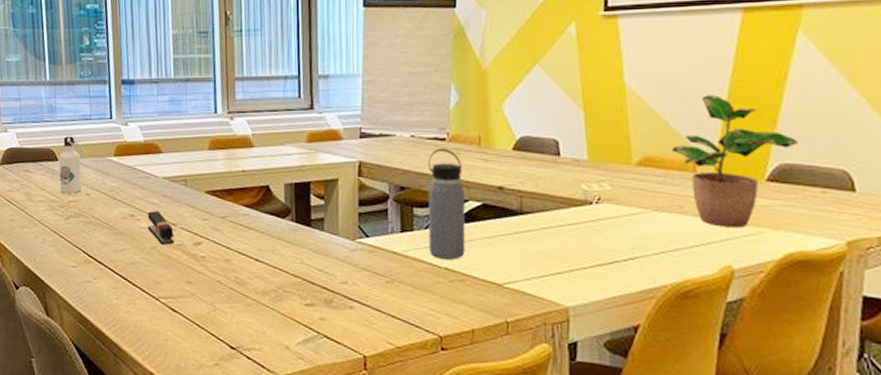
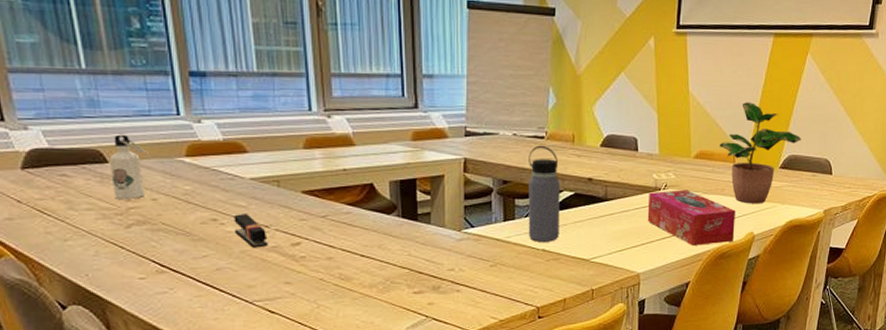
tissue box: none [575,204,703,279] -> present [647,190,735,246]

